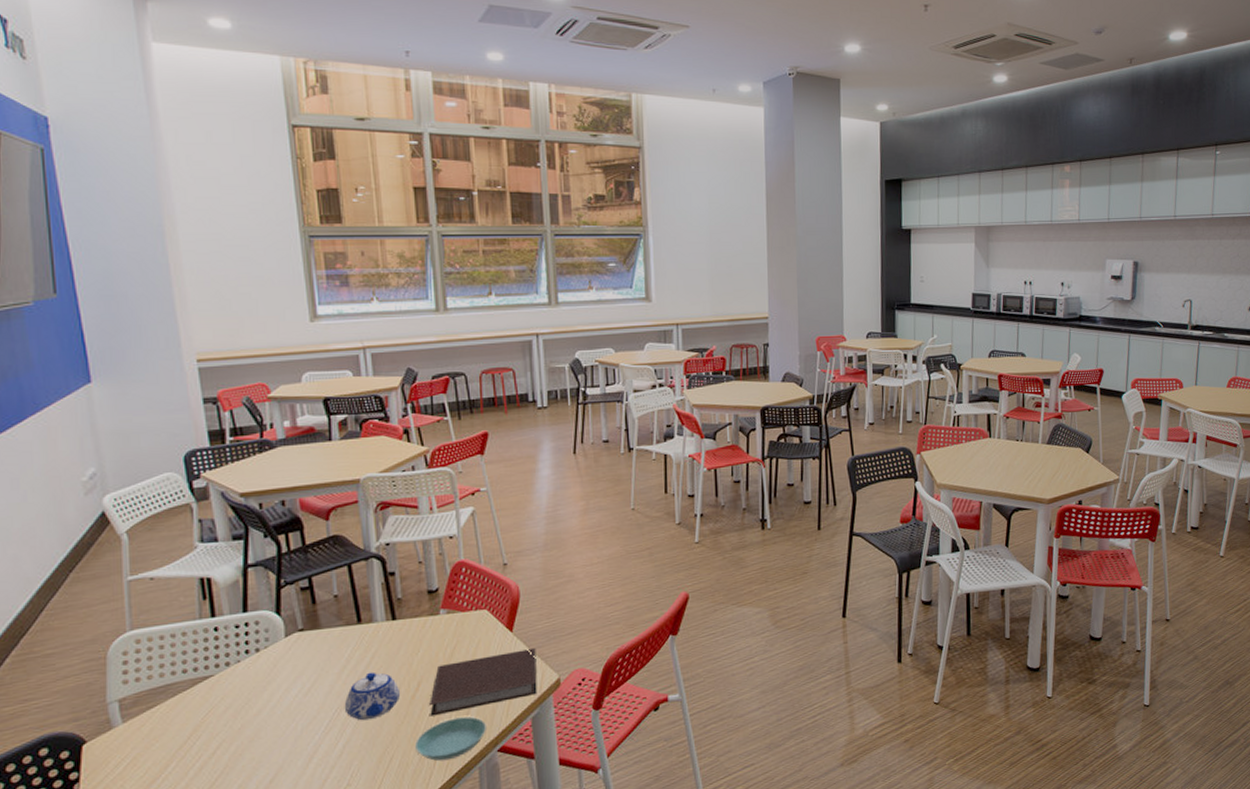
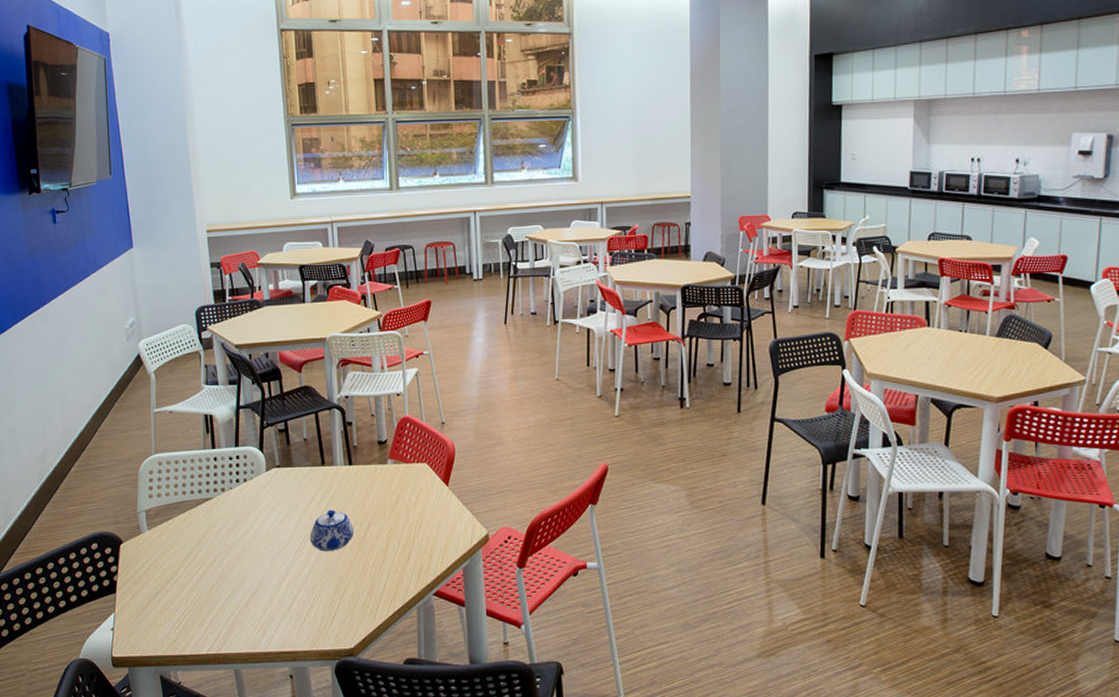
saucer: present [415,716,486,761] -> none [365,559,424,597]
notebook: present [429,647,537,716] -> none [378,502,469,555]

